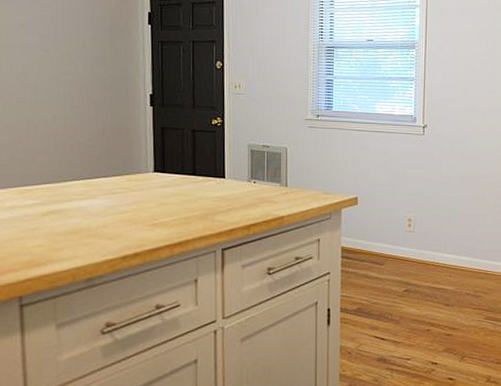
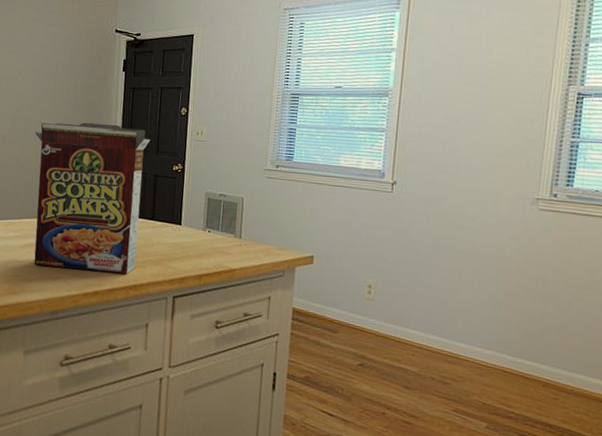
cereal box: none [48,78,185,233] -> present [34,122,151,275]

